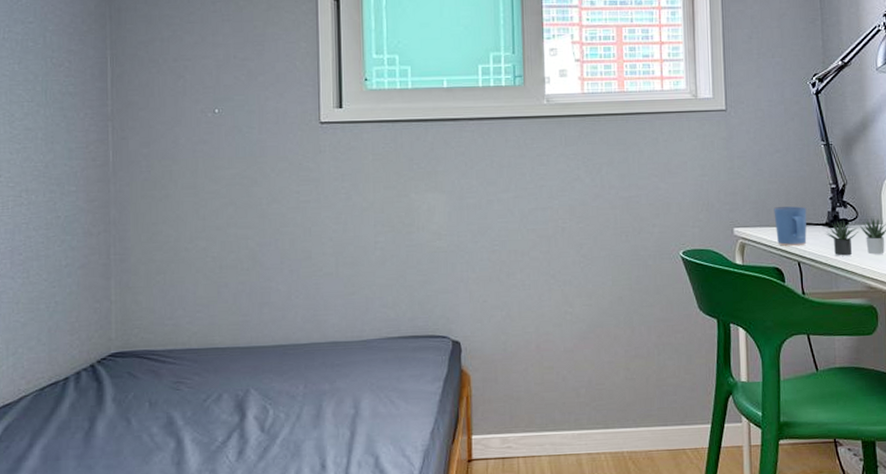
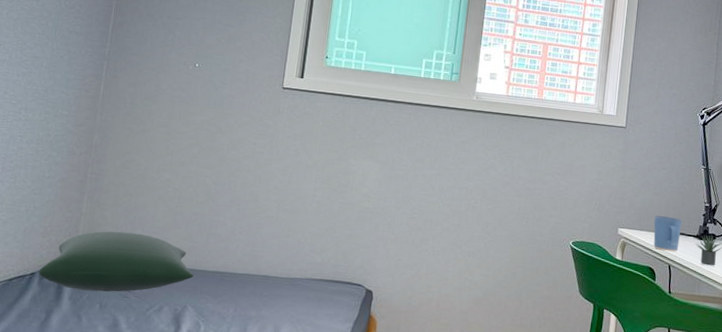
pillow: none [72,315,251,390] -> present [38,231,193,292]

